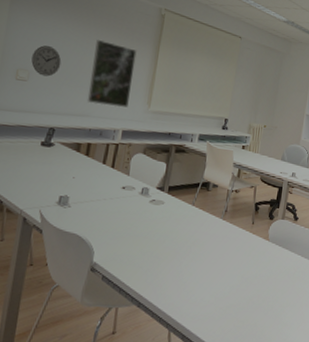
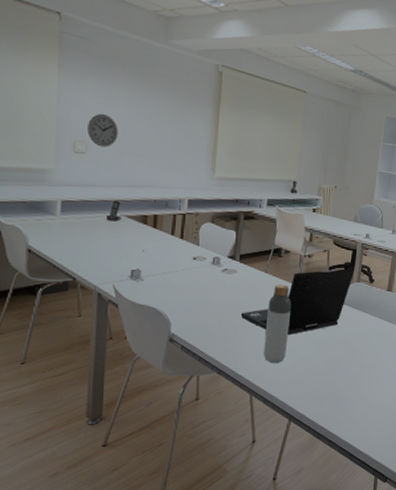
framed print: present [87,40,137,108] -> none [149,104,196,176]
laptop: none [165,205,280,270] -> present [240,268,355,336]
bottle: none [185,217,217,299] -> present [263,284,292,364]

